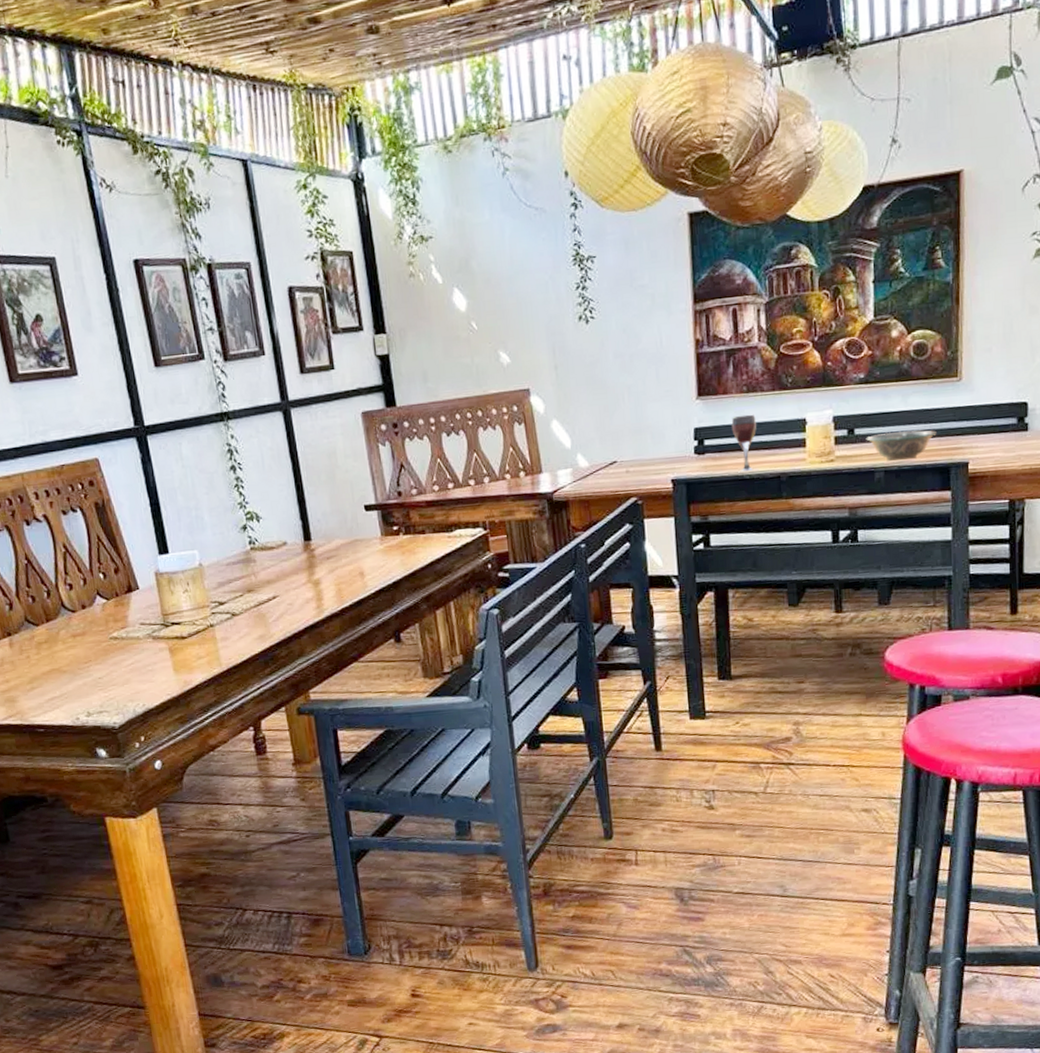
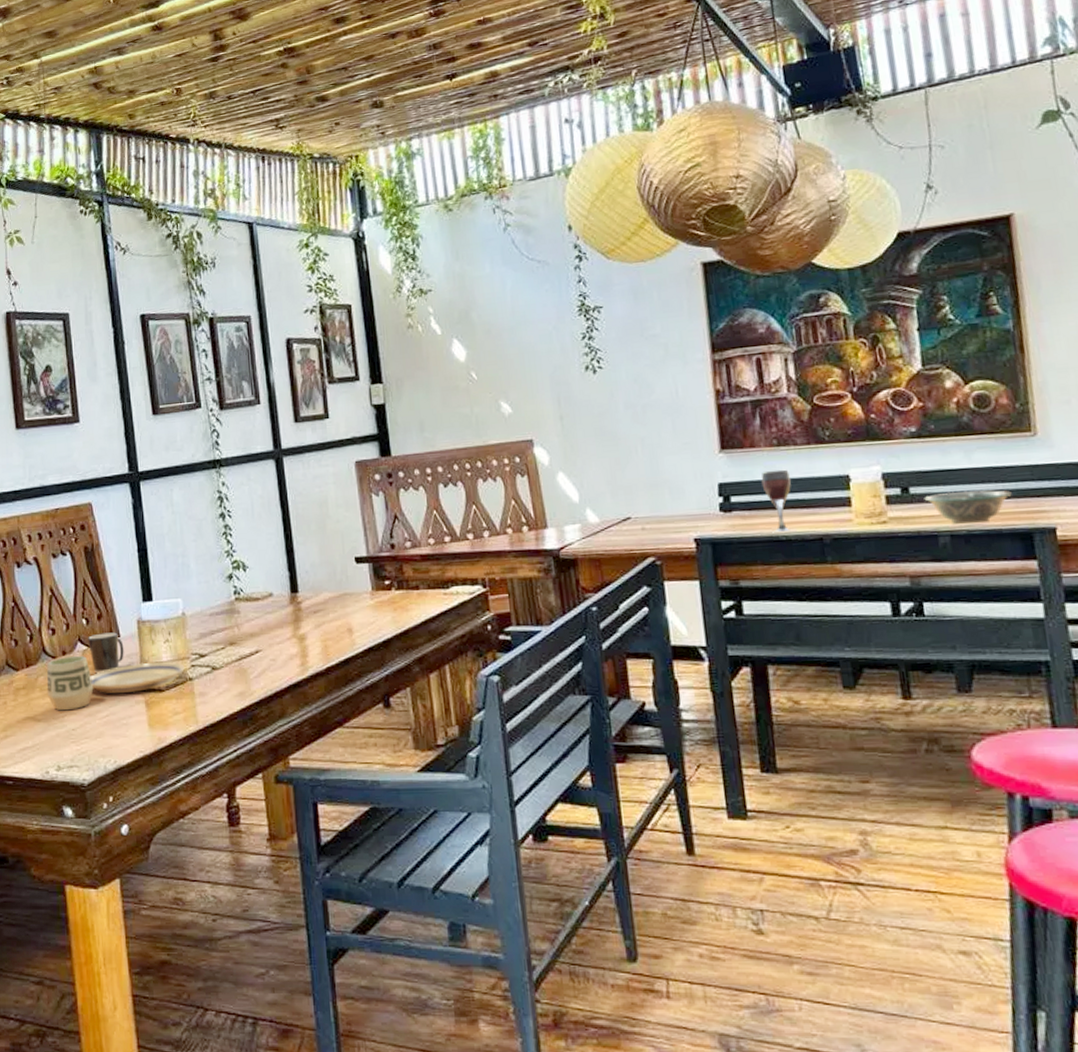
cup: none [67,609,117,662] -> present [46,655,94,711]
mug: none [105,585,145,625] -> present [87,632,124,674]
plate: none [112,610,205,643] -> present [90,662,185,694]

